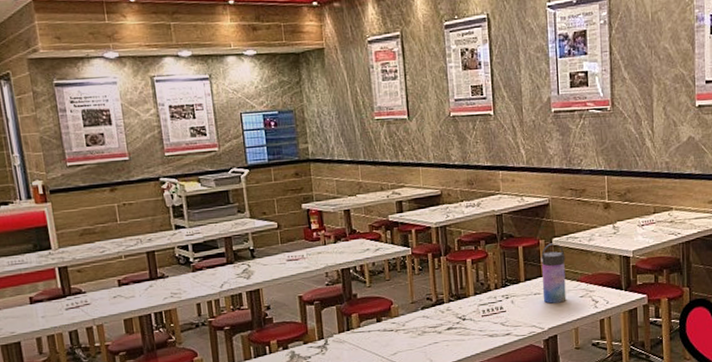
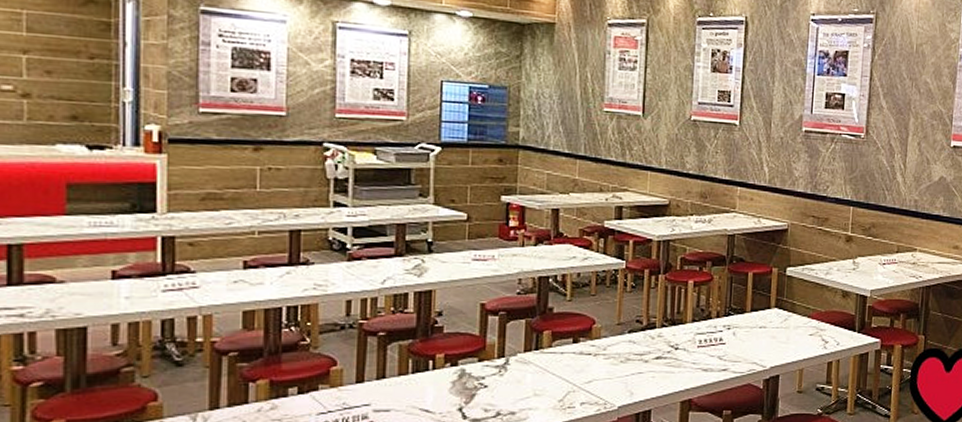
water bottle: present [540,243,566,304] -> none [768,272,799,339]

